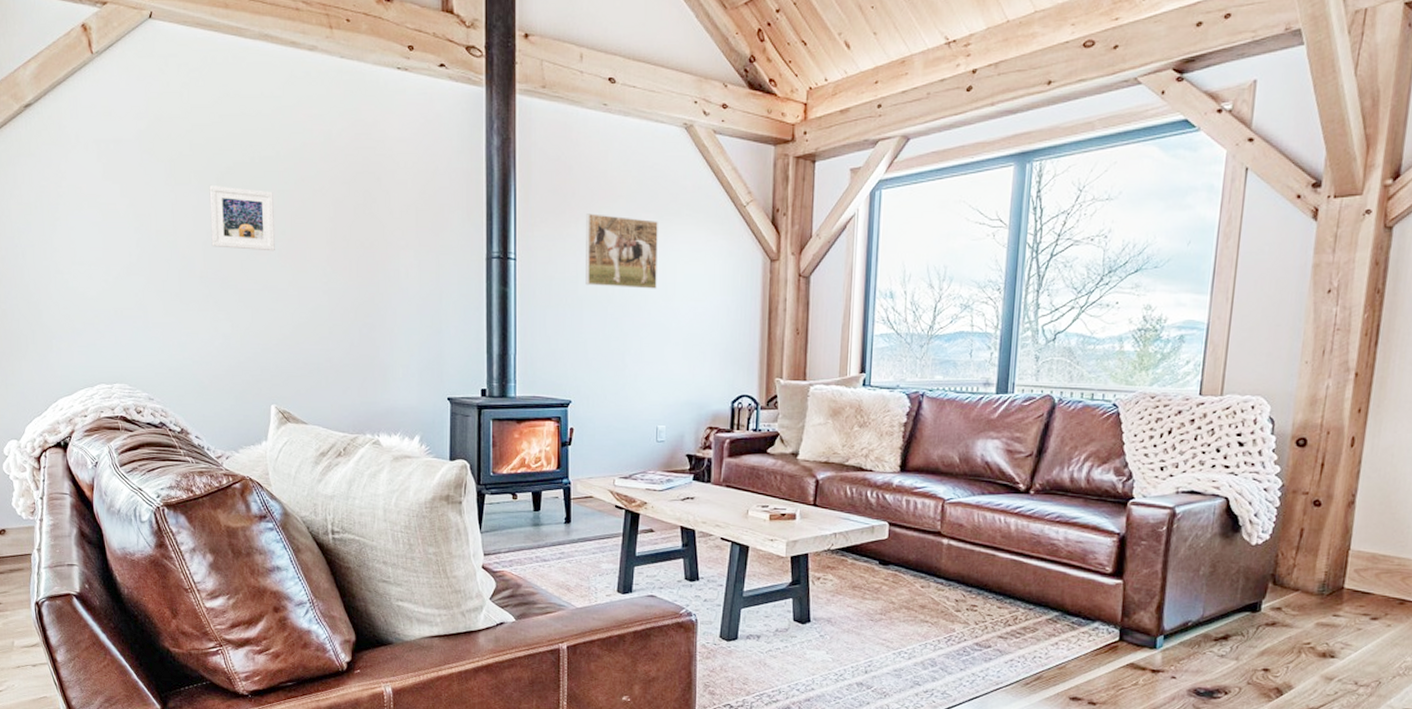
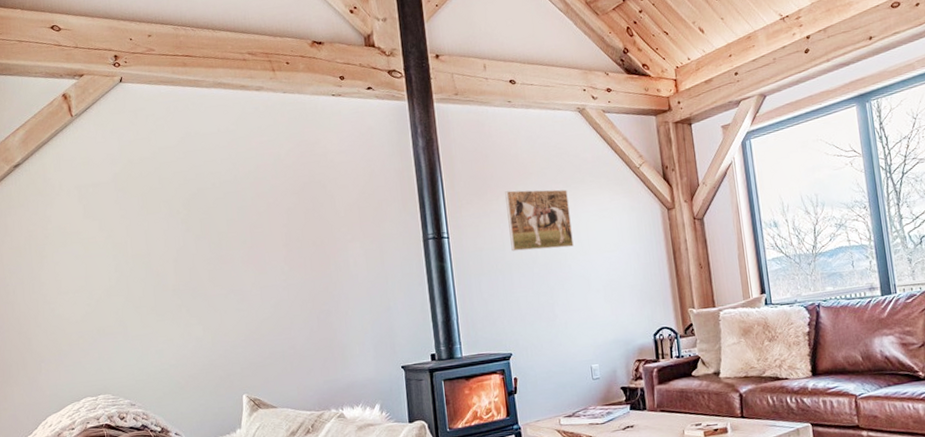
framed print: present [209,185,275,252] -> none [177,208,238,263]

